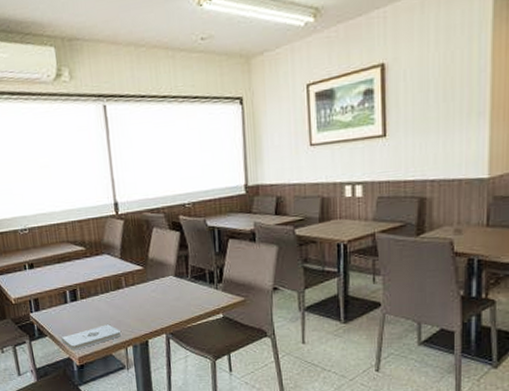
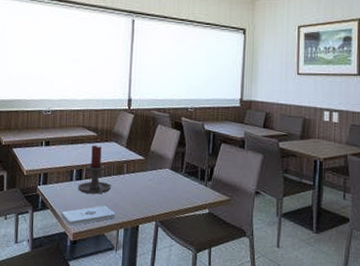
candle holder: none [74,260,111,315] -> present [77,144,111,195]

